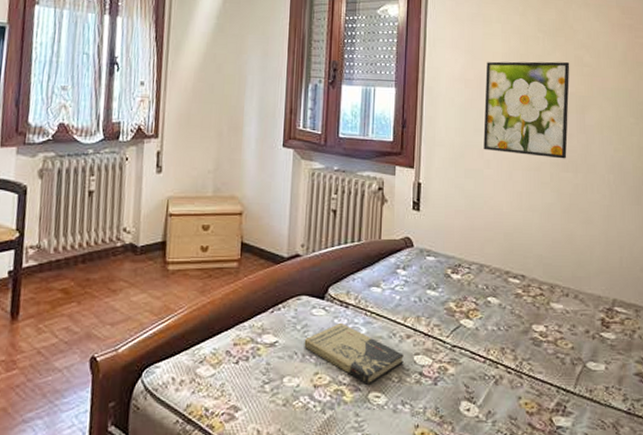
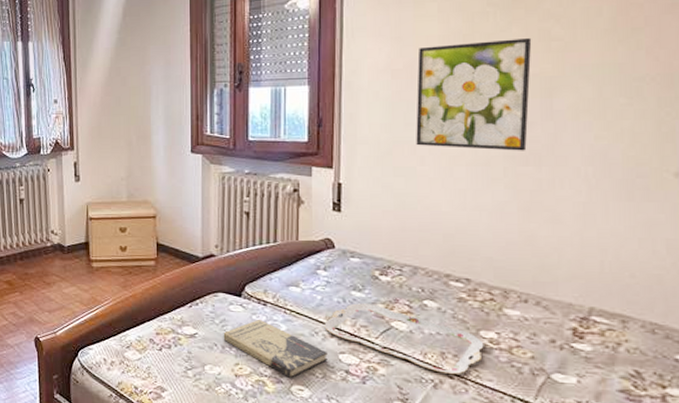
serving tray: none [401,302,536,370] -> present [324,303,484,375]

